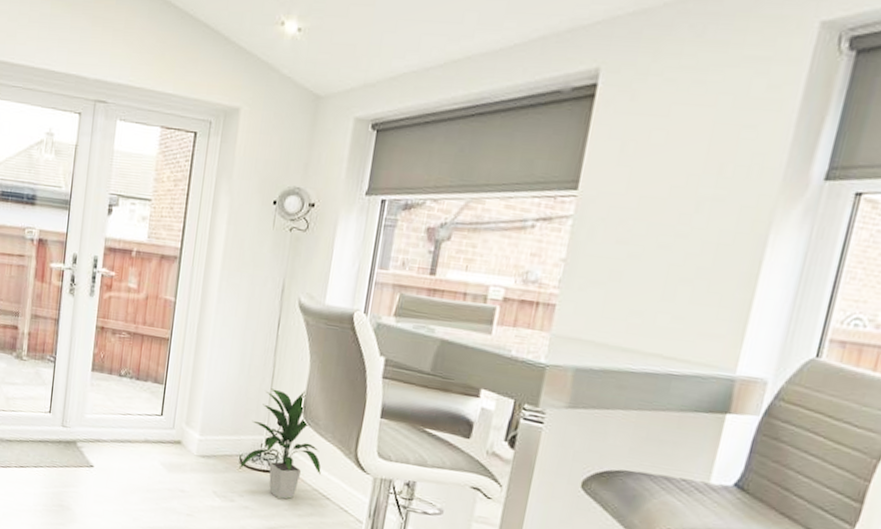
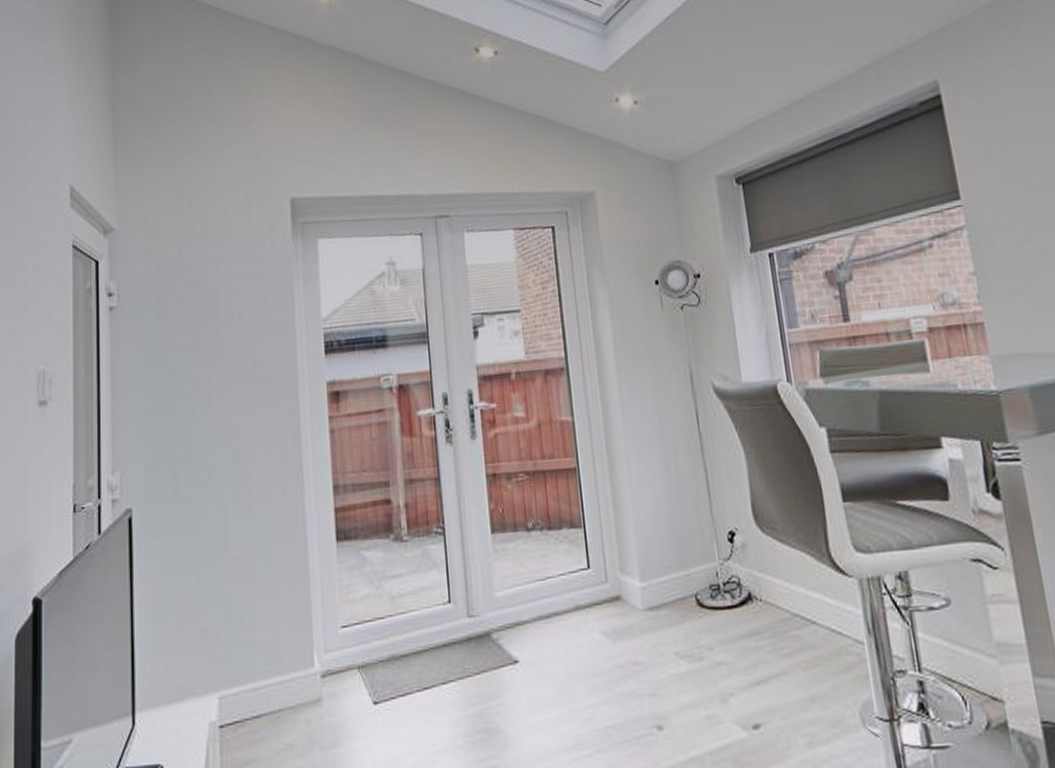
indoor plant: present [238,388,321,499] -> none [697,491,796,639]

